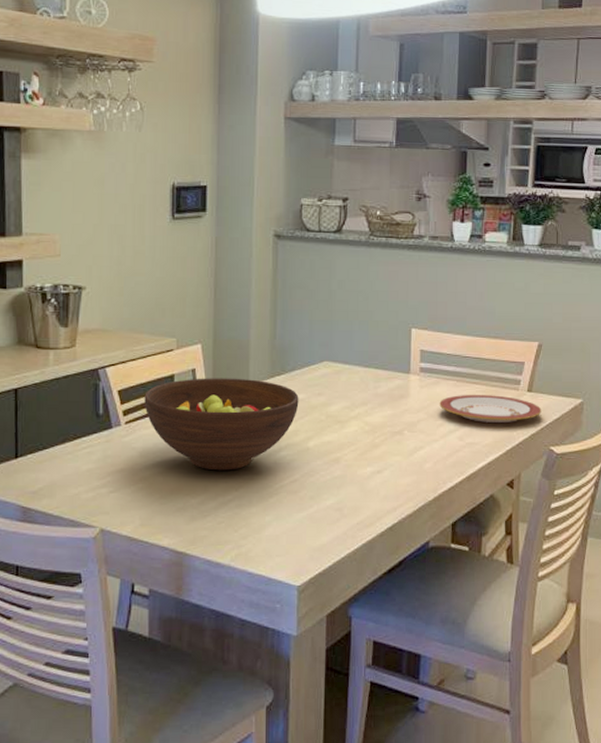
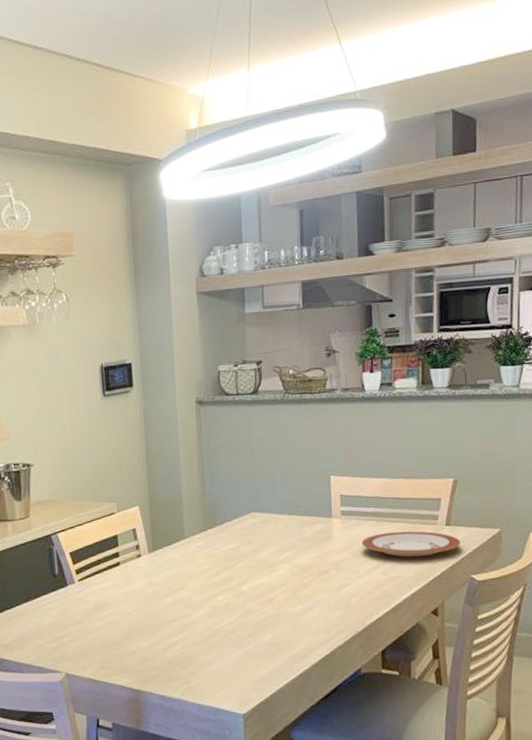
fruit bowl: present [144,378,299,471] -> none [93,533,231,617]

